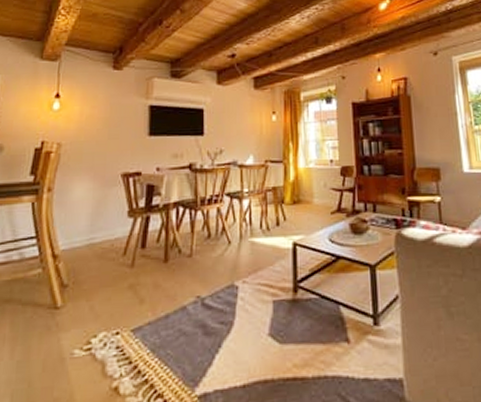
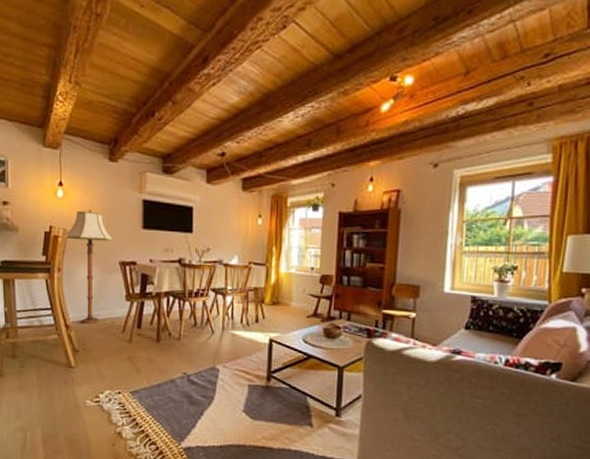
floor lamp: none [59,120,116,251] -> present [65,210,114,324]

